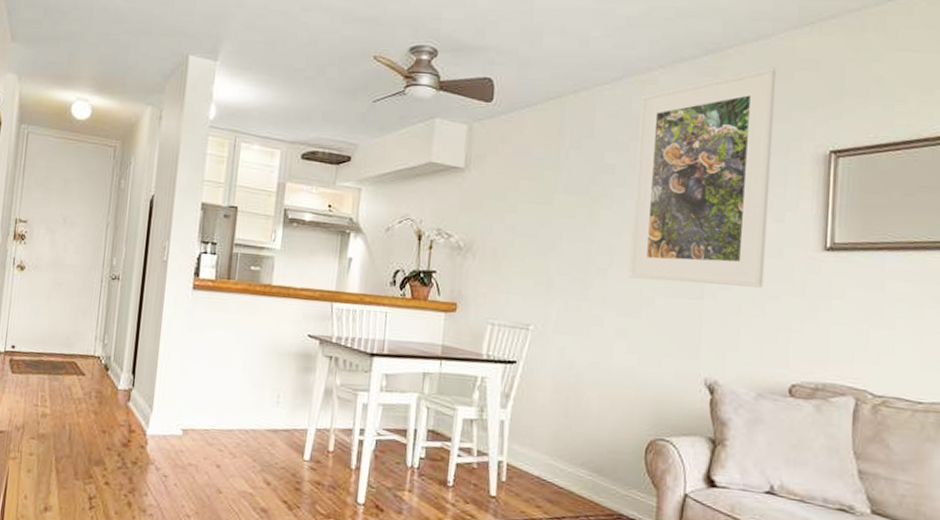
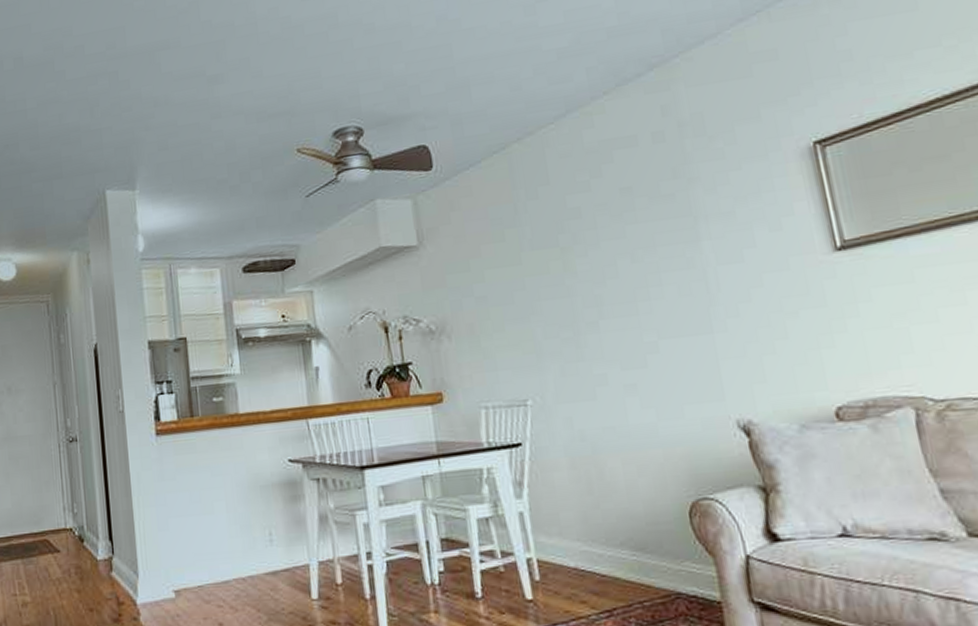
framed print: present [628,67,777,288] -> none [592,67,777,326]

